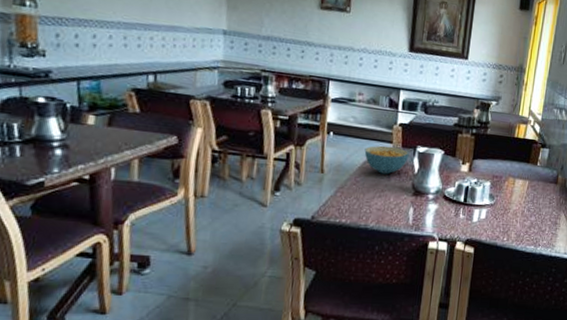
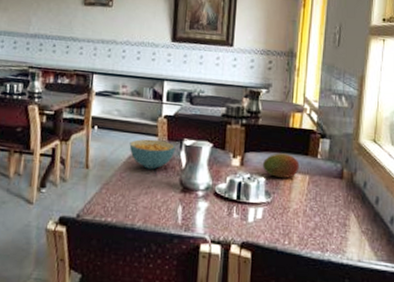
fruit: none [488,160,521,183] -> present [262,153,300,178]

